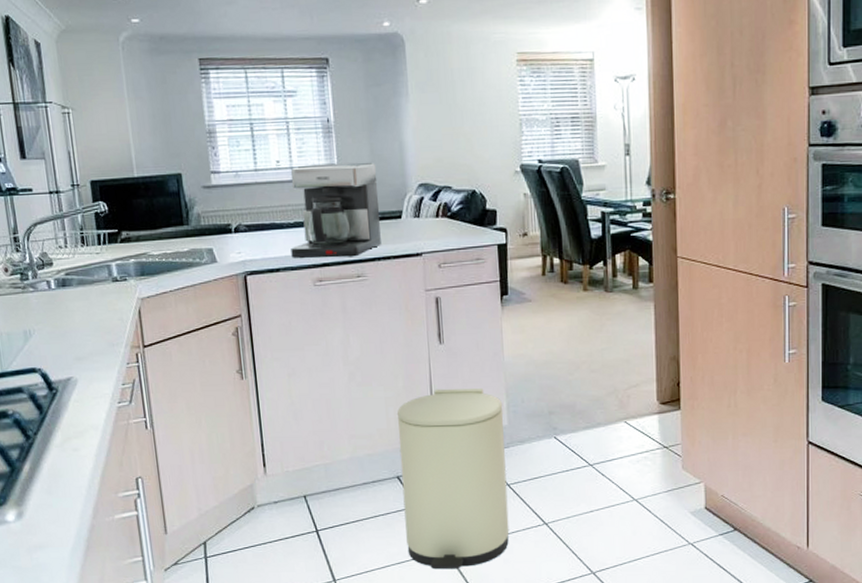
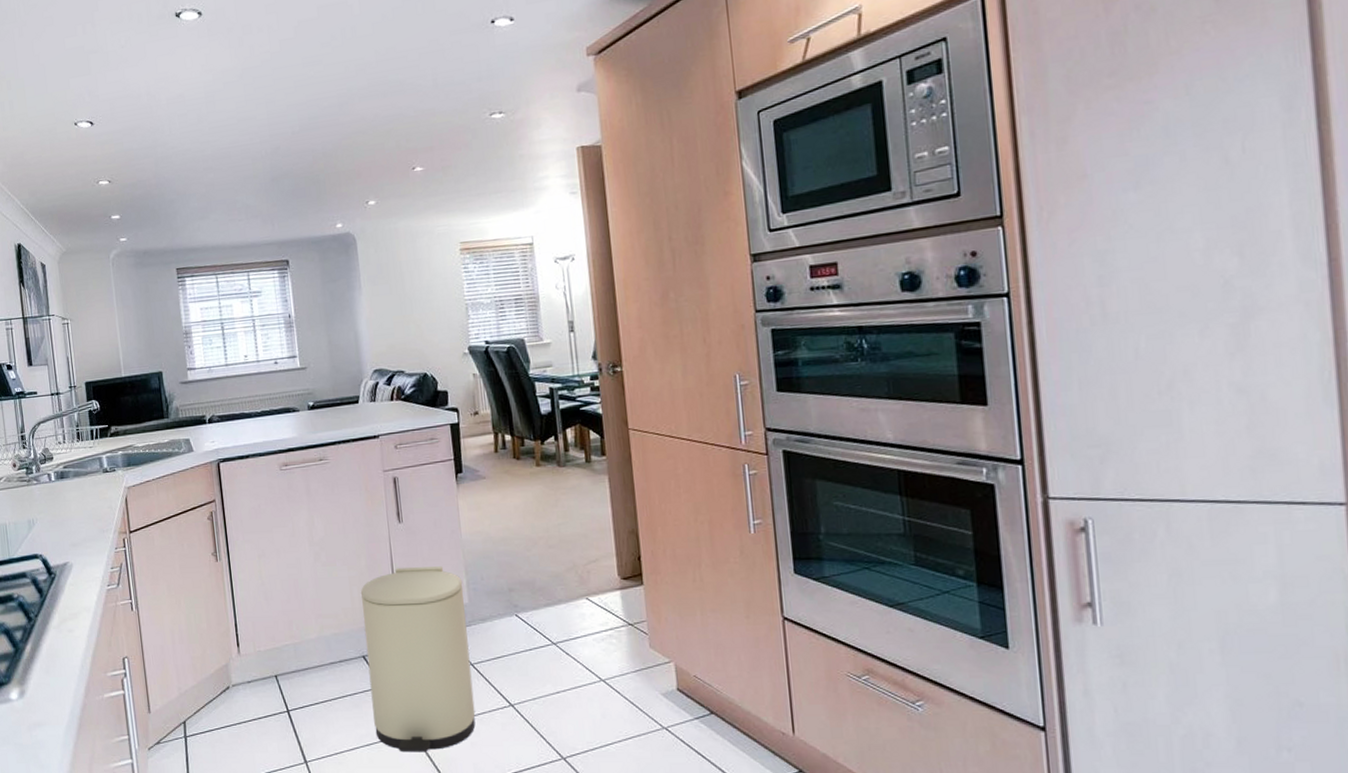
coffee maker: present [290,162,381,259] -> none [257,351,341,446]

